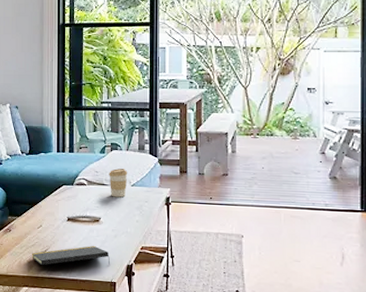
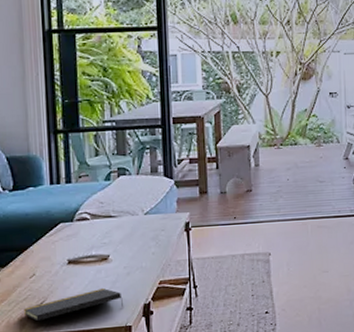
coffee cup: present [109,168,128,198] -> none [116,196,140,230]

